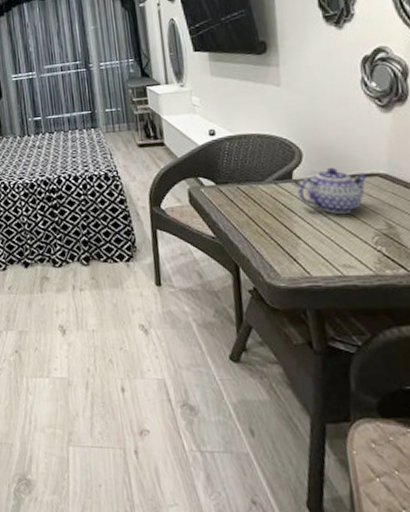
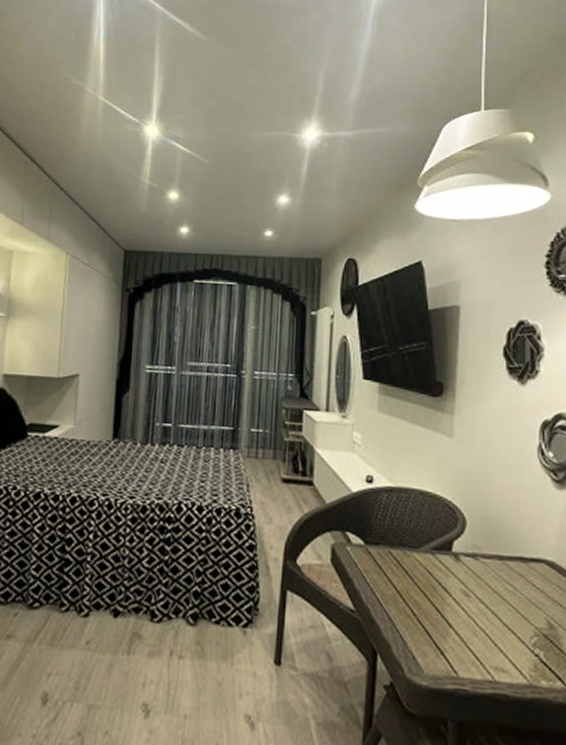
teapot: present [297,167,368,214] -> none [456,543,534,603]

